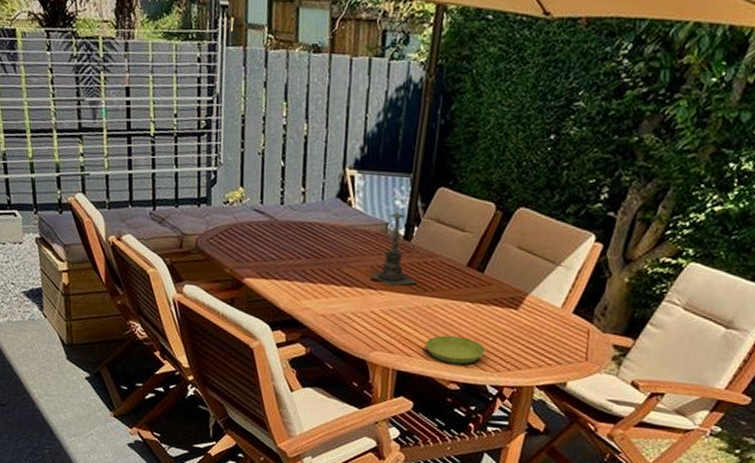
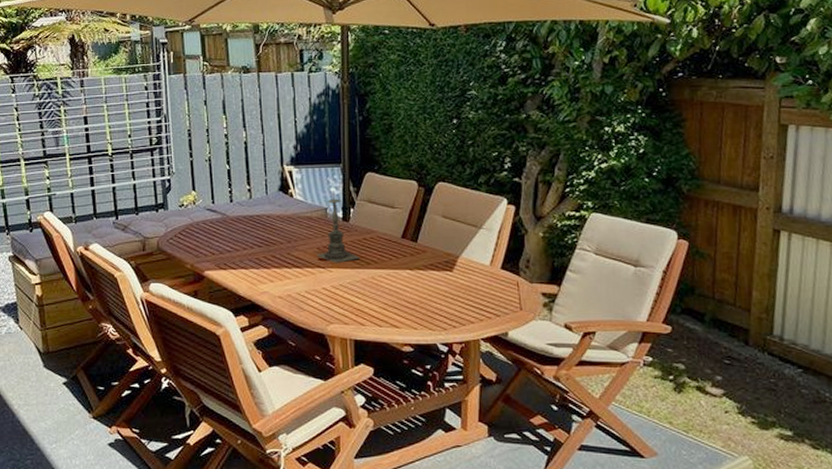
saucer: present [425,335,486,365] -> none [376,302,431,328]

